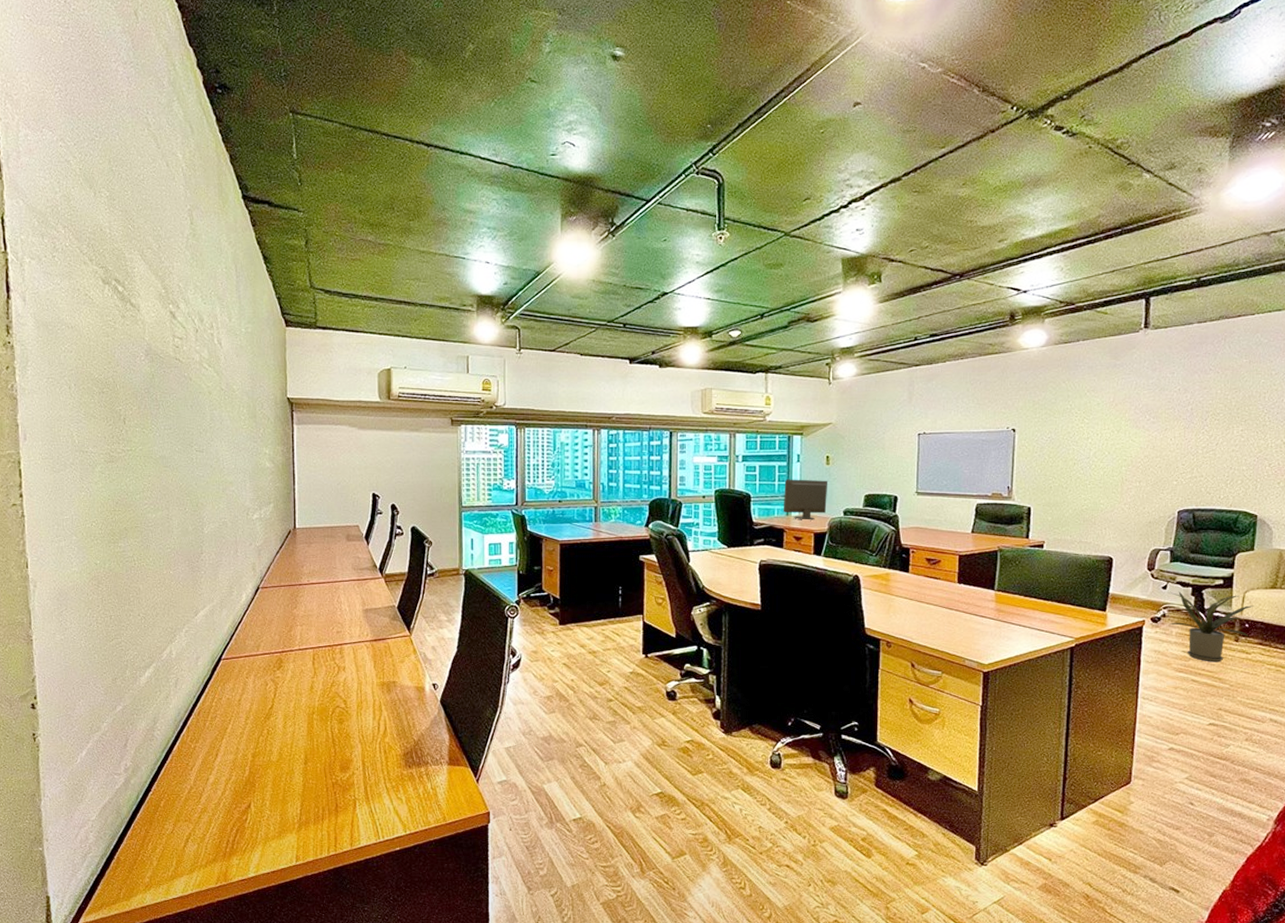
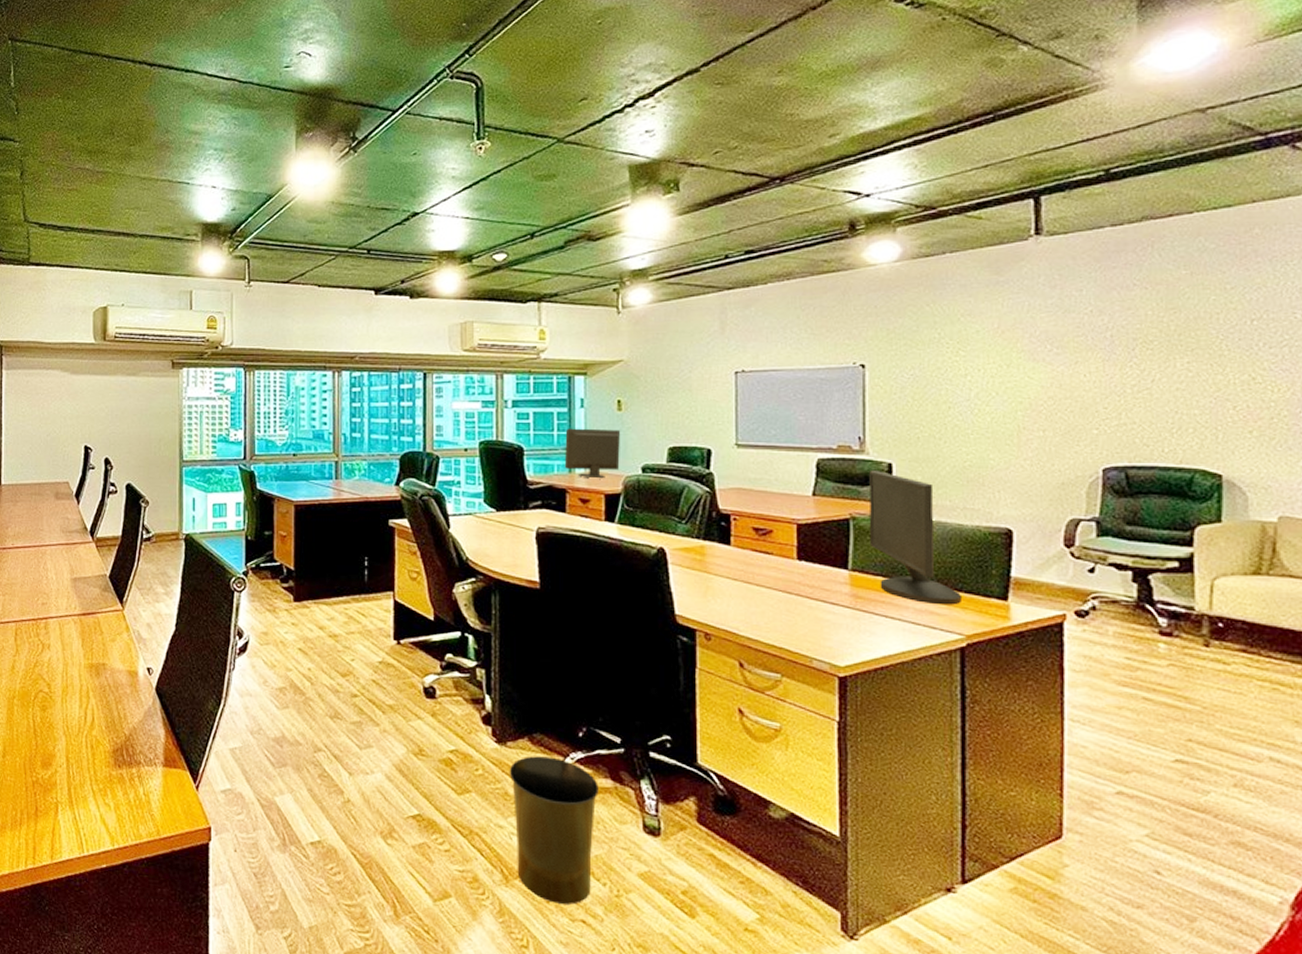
waste bin: none [733,742,802,854] -> present [509,756,599,905]
computer monitor: none [1011,512,1074,616] -> present [869,469,961,605]
house plant: present [1169,591,1254,662] -> none [1098,576,1230,675]

